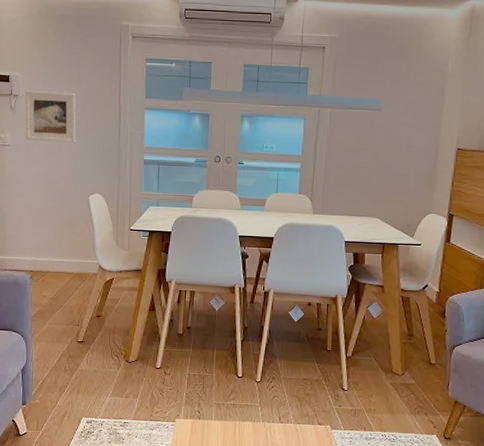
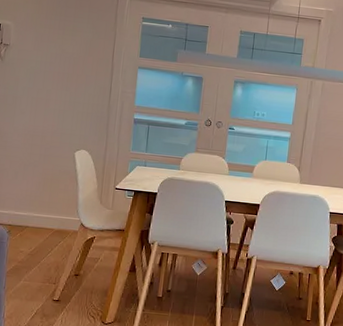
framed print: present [24,91,76,143] -> none [13,41,69,97]

